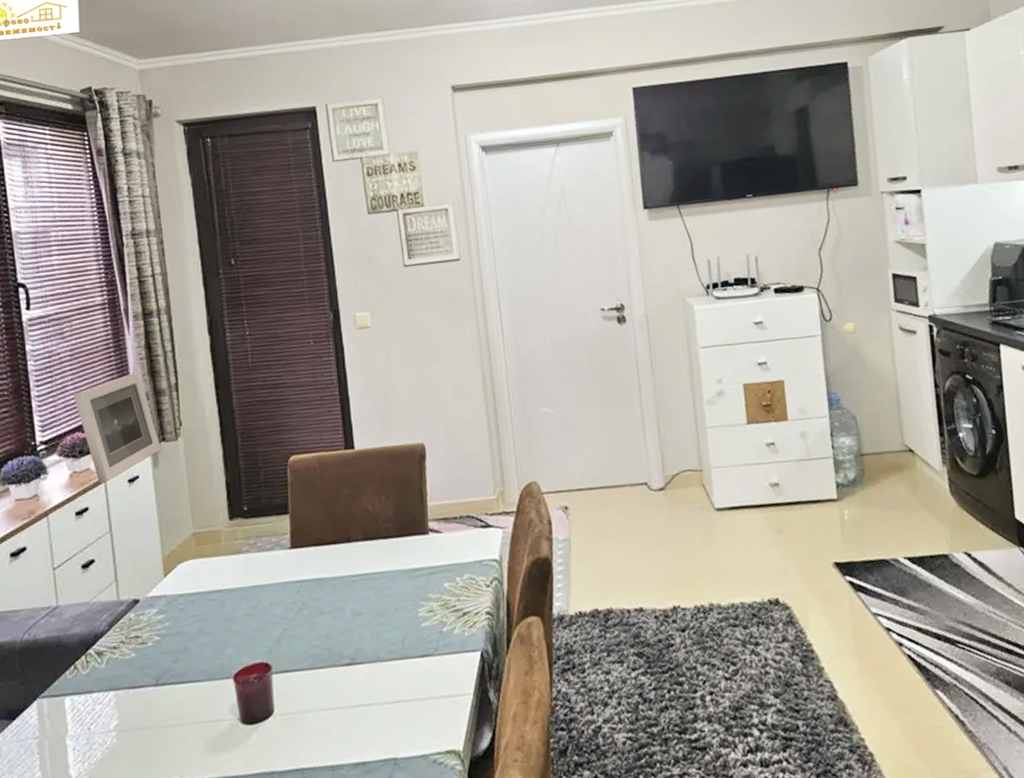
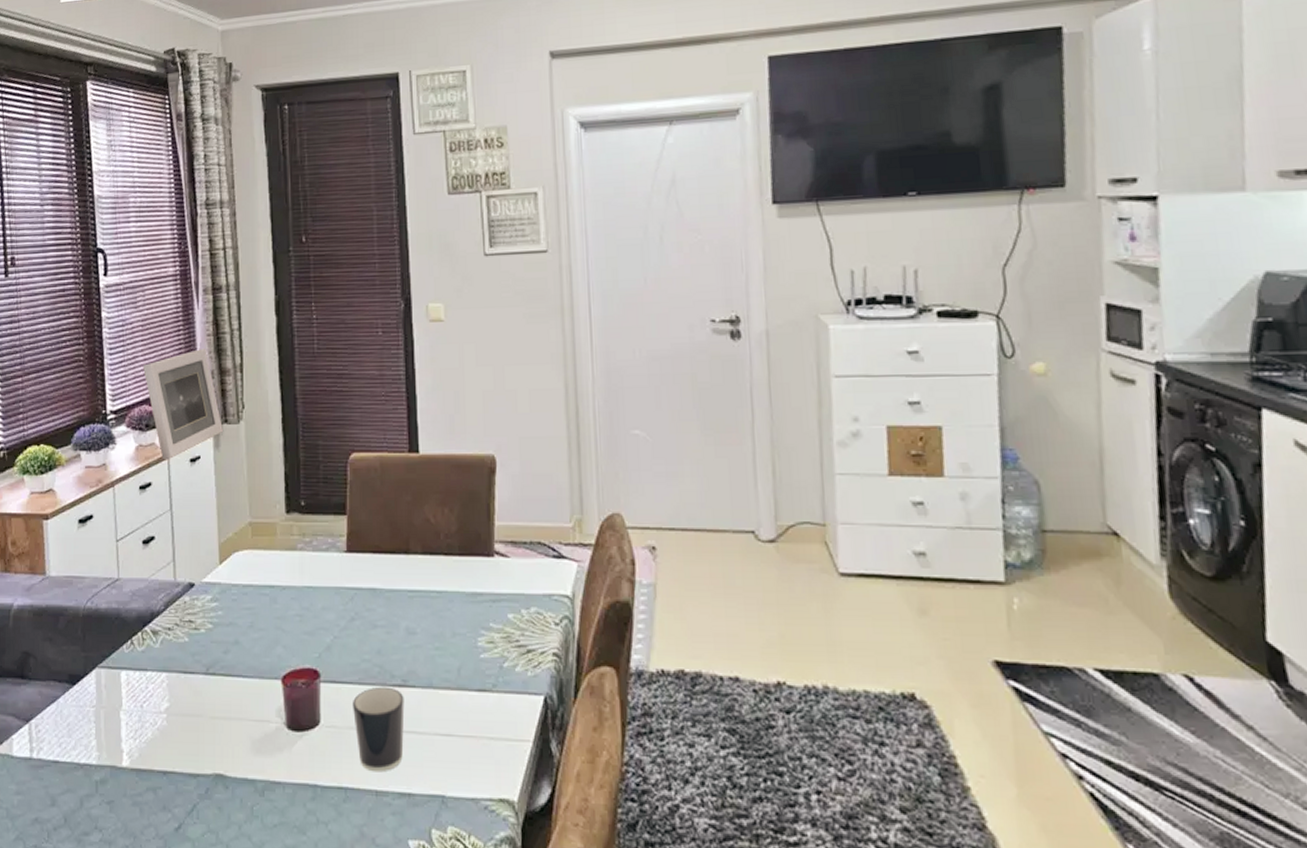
mug: none [305,667,356,749] -> present [353,686,405,772]

